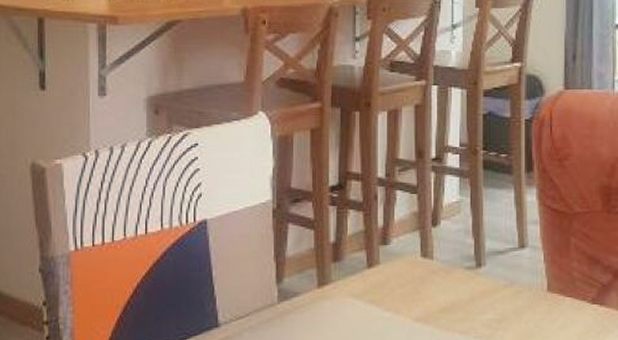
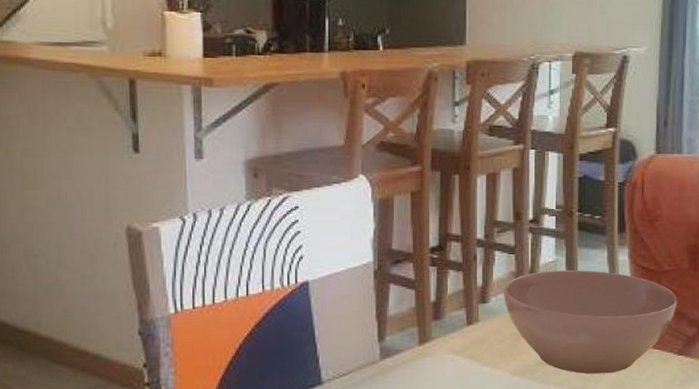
bowl: none [406,211,591,323] -> present [504,270,678,374]

